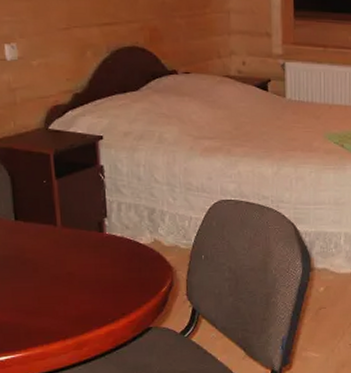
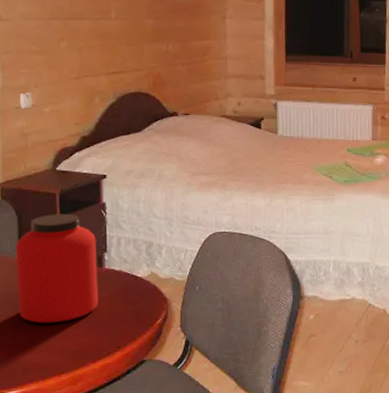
protein powder: none [9,175,100,288] -> present [15,213,98,324]

